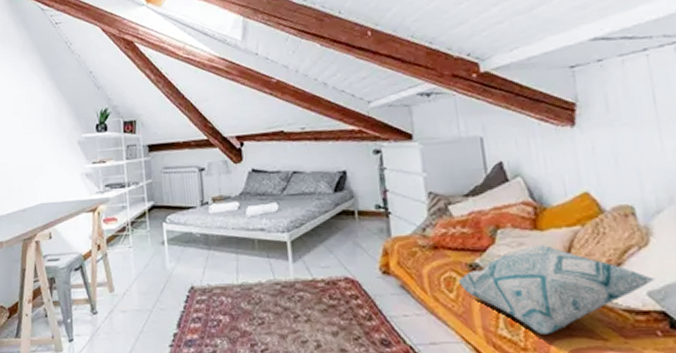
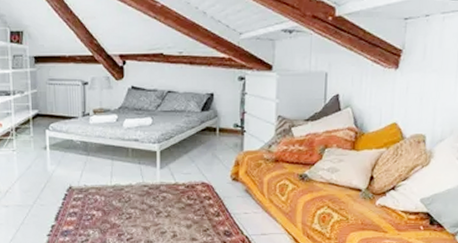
decorative pillow: present [457,245,656,334] -> none [289,162,428,228]

